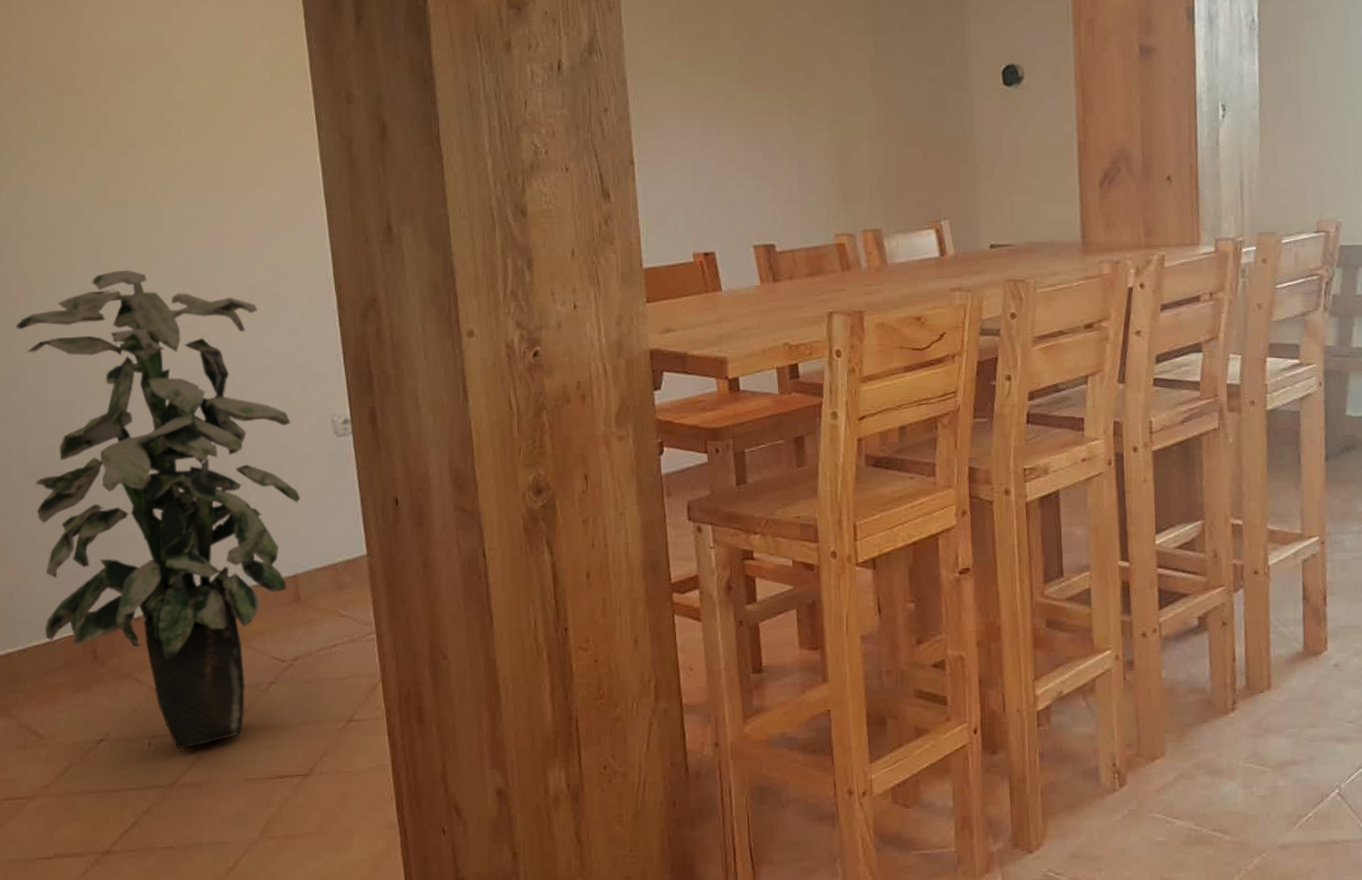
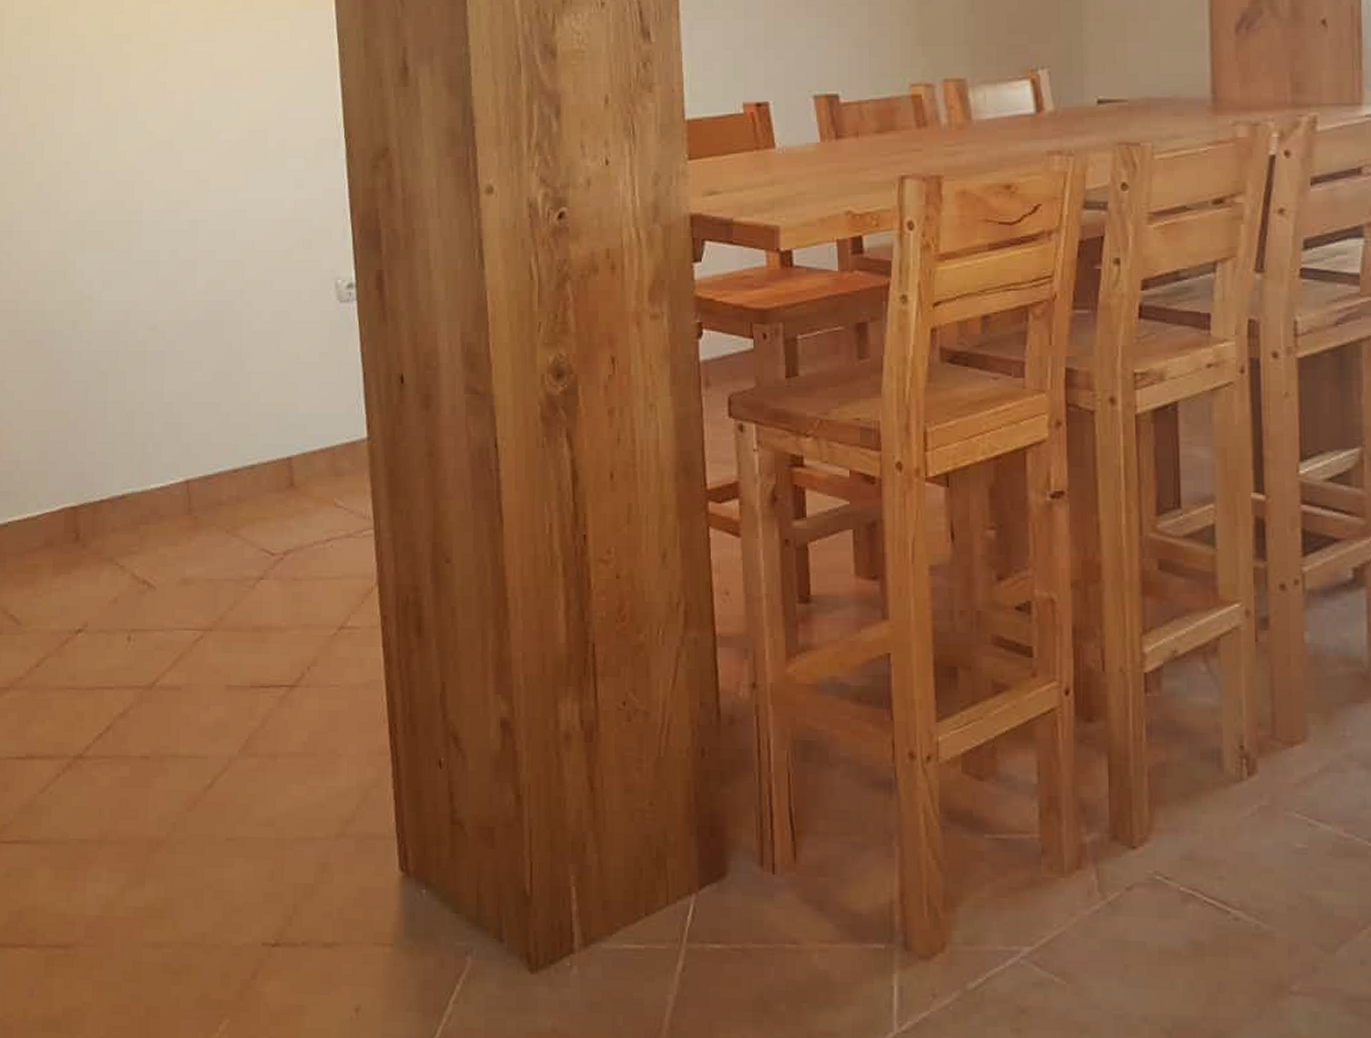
indoor plant: present [16,270,301,749] -> none [12,110,299,647]

